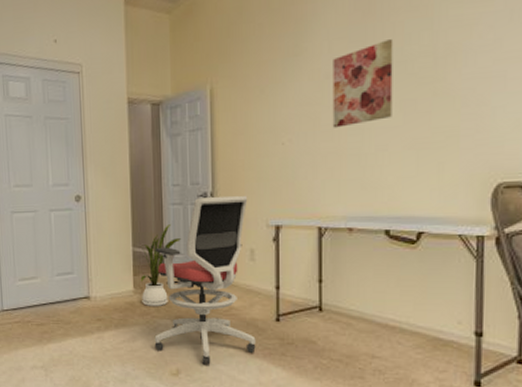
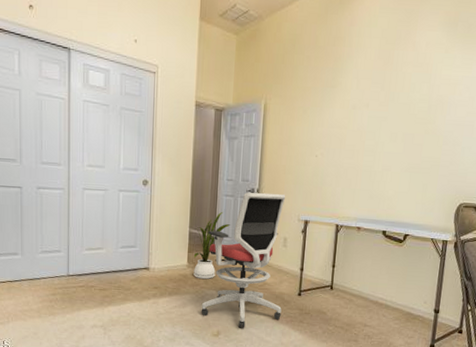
wall art: present [332,39,394,128] -> none [354,86,403,149]

